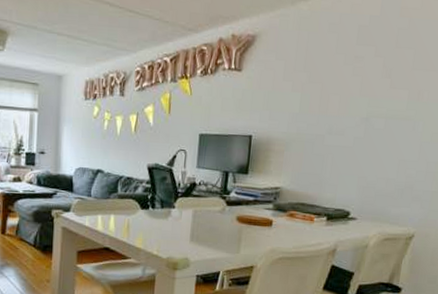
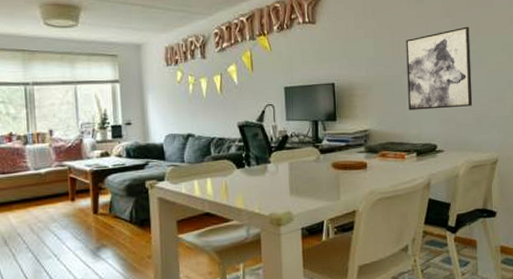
wall art: none [326,90,410,176] -> present [405,26,473,110]

